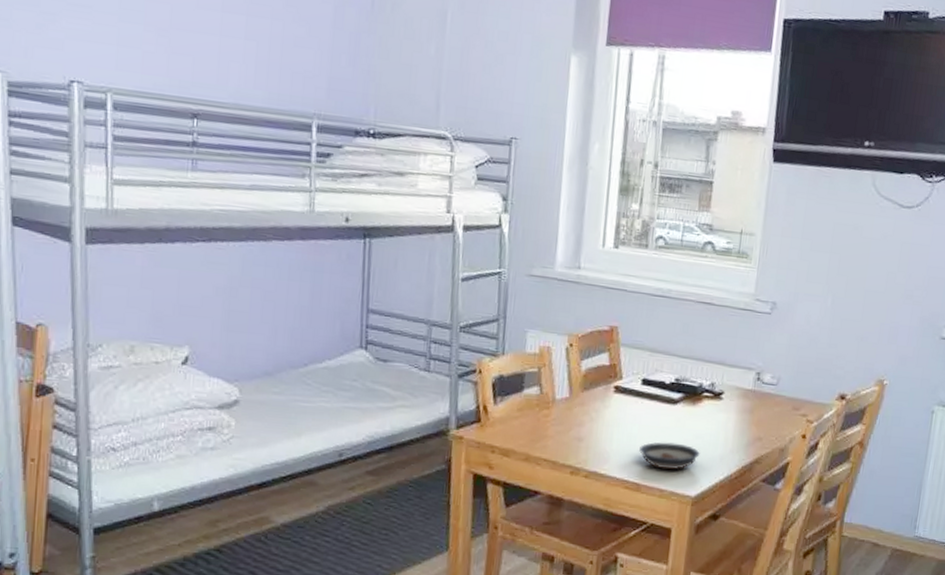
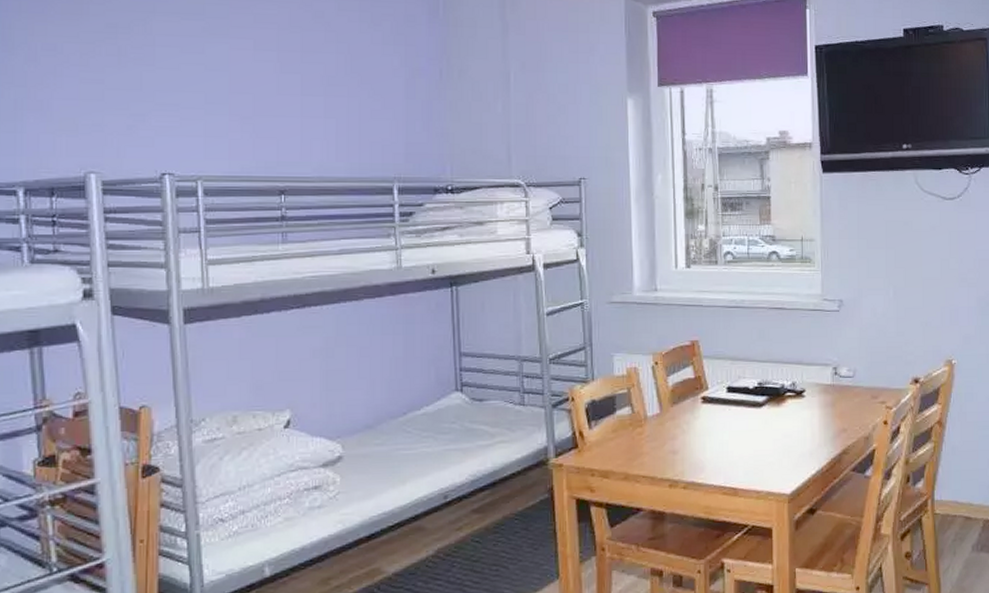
saucer: present [639,442,700,470] -> none [732,444,790,471]

